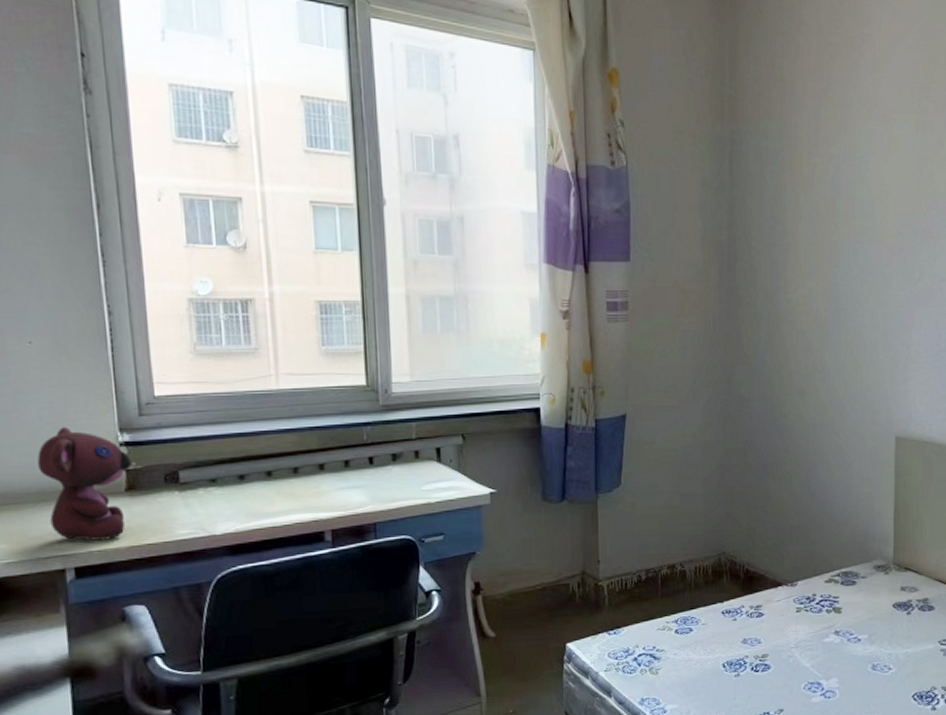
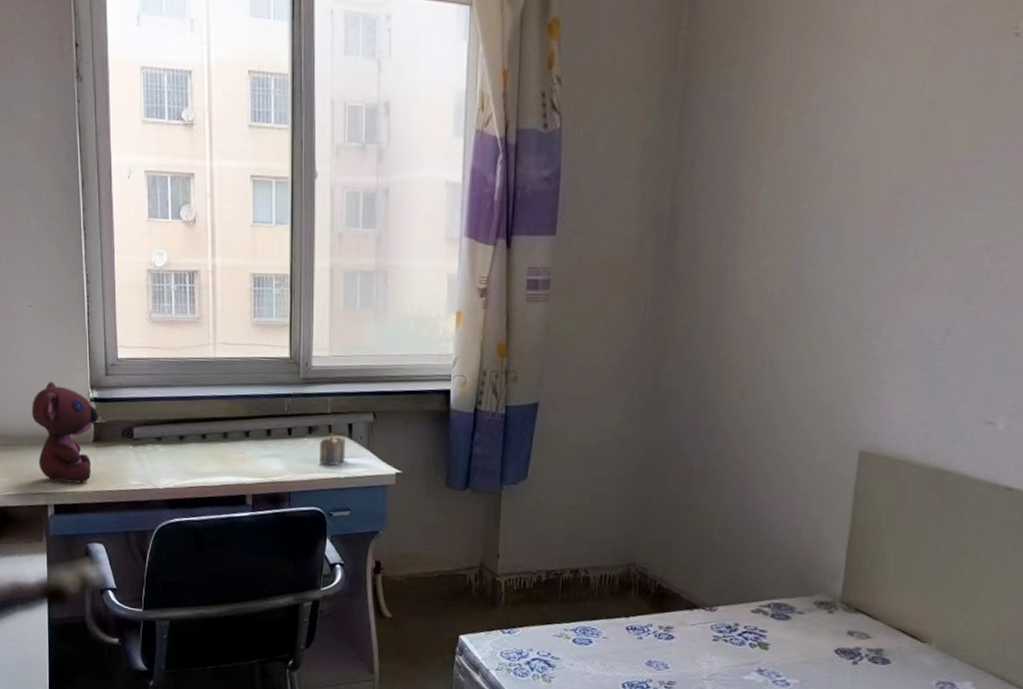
architectural model: none [406,446,435,492] -> present [320,420,345,466]

